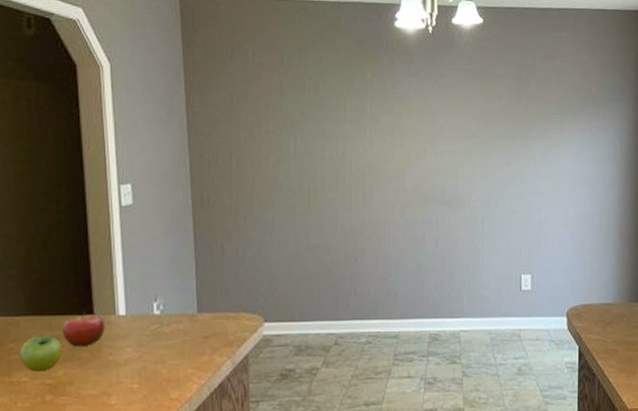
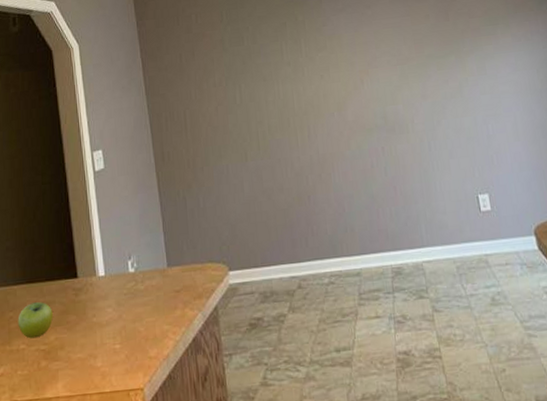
fruit: present [62,312,106,346] -> none [52,275,88,311]

